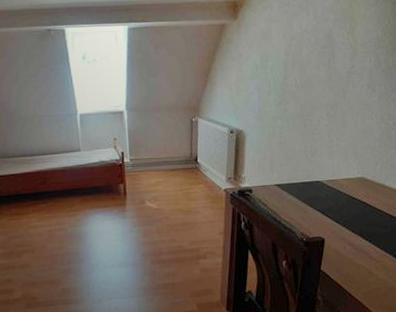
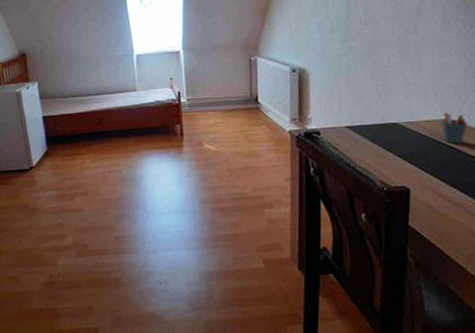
pen holder: none [357,171,378,199] -> present [441,112,468,144]

